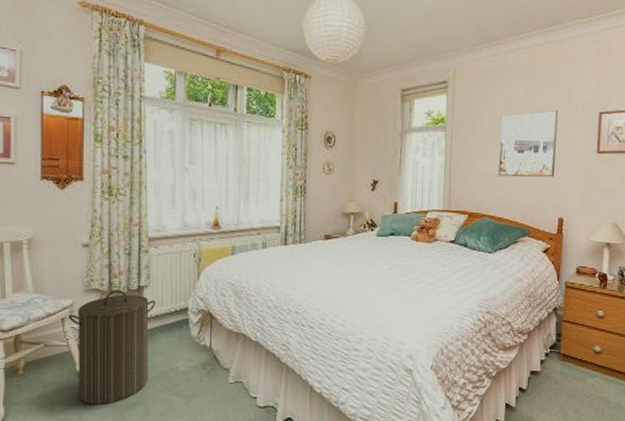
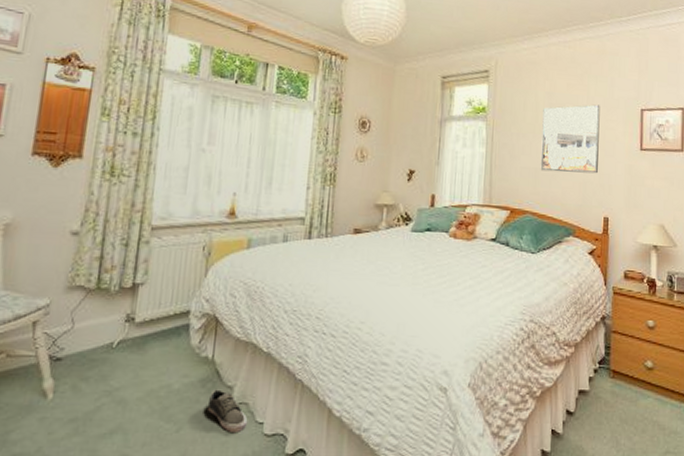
laundry hamper: present [68,290,156,404] -> none [40,288,153,433]
shoe: none [209,371,244,406] -> present [207,389,248,434]

